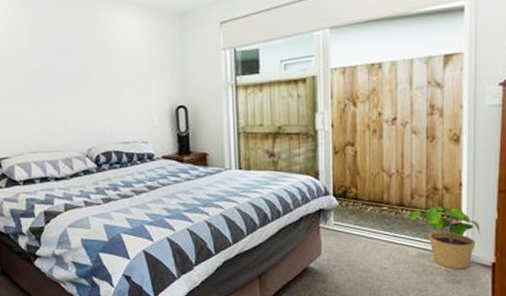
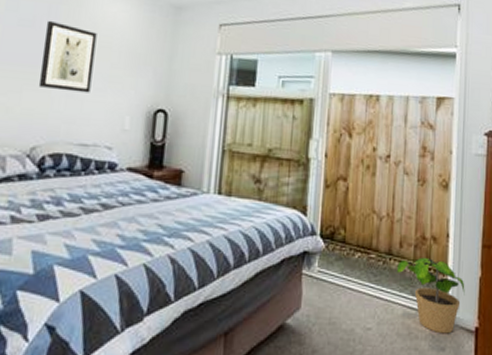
wall art: none [79,46,123,102] -> present [38,20,97,93]

